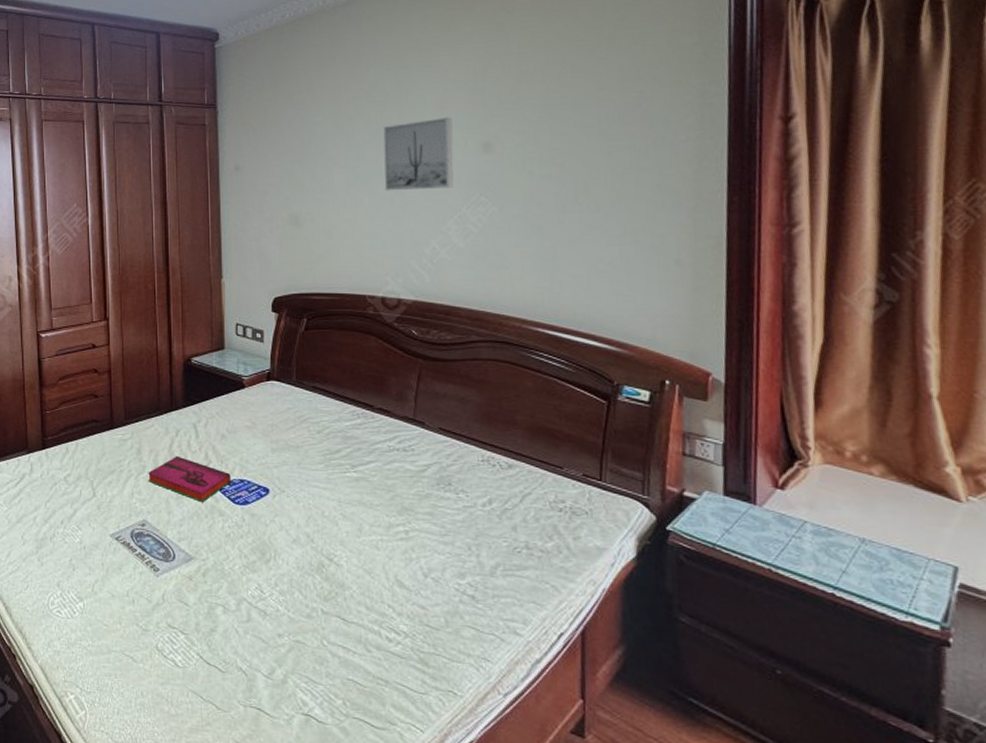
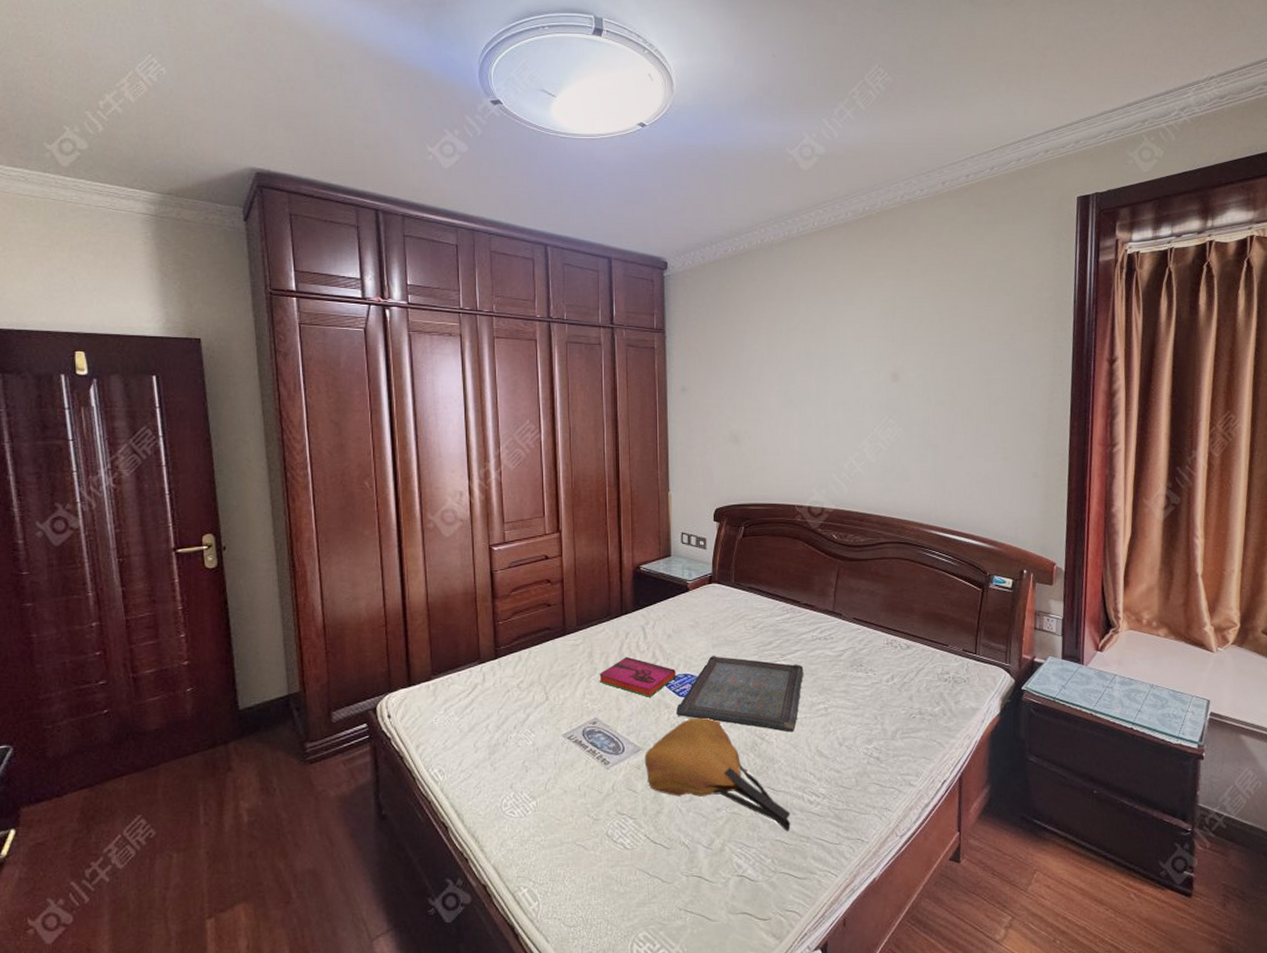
tote bag: none [197,529,366,672] -> present [644,717,791,832]
serving tray: none [232,461,379,556] -> present [676,656,804,733]
wall art: present [383,117,454,191] -> none [811,350,868,413]

